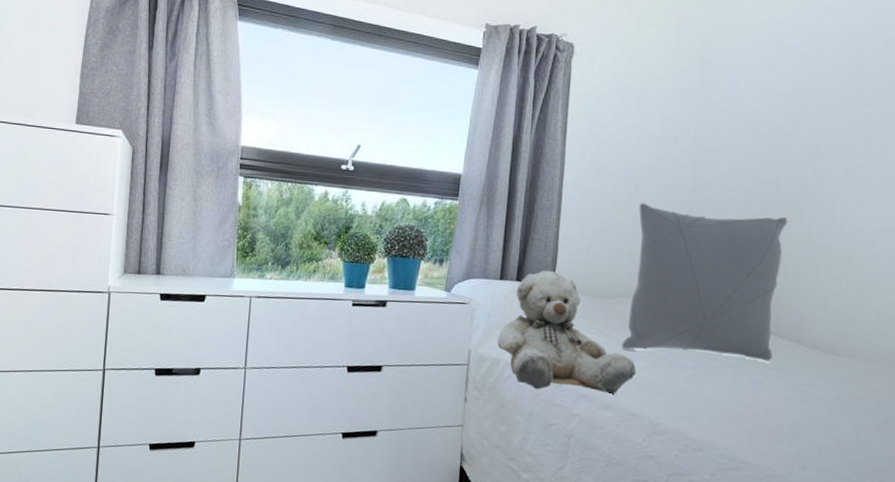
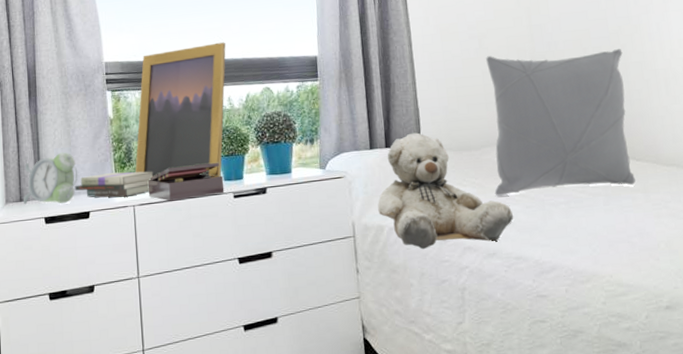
alarm clock: none [141,231,200,284] -> present [23,152,78,205]
books: none [194,259,275,287] -> present [74,171,153,198]
picture frame: none [257,144,368,282] -> present [135,42,226,178]
jewelry box: none [266,265,345,300] -> present [147,162,225,202]

